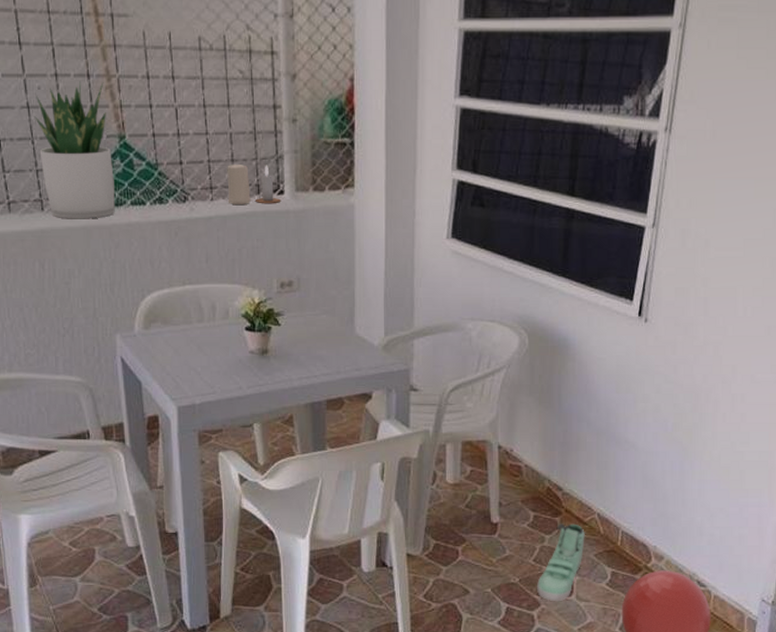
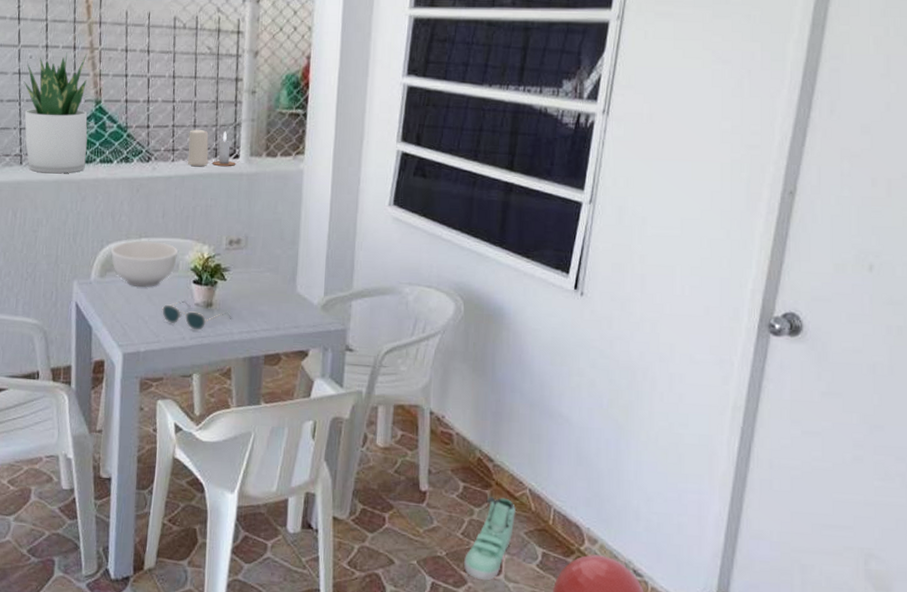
bowl: none [153,288,226,338] -> present [110,240,178,288]
sunglasses: none [214,347,291,379] -> present [161,299,233,331]

